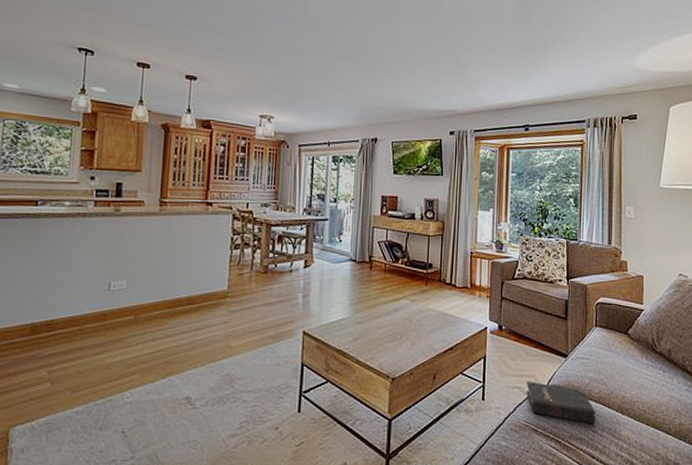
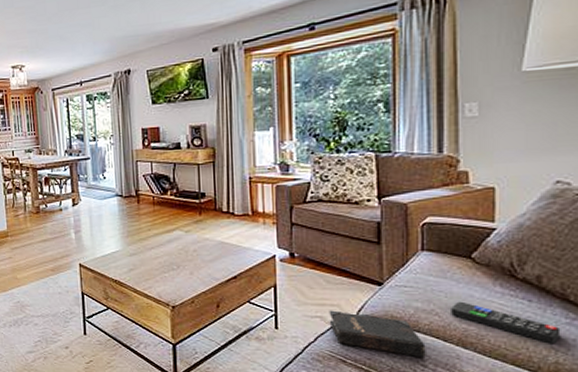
remote control: none [614,372,682,408] -> present [451,301,561,344]

